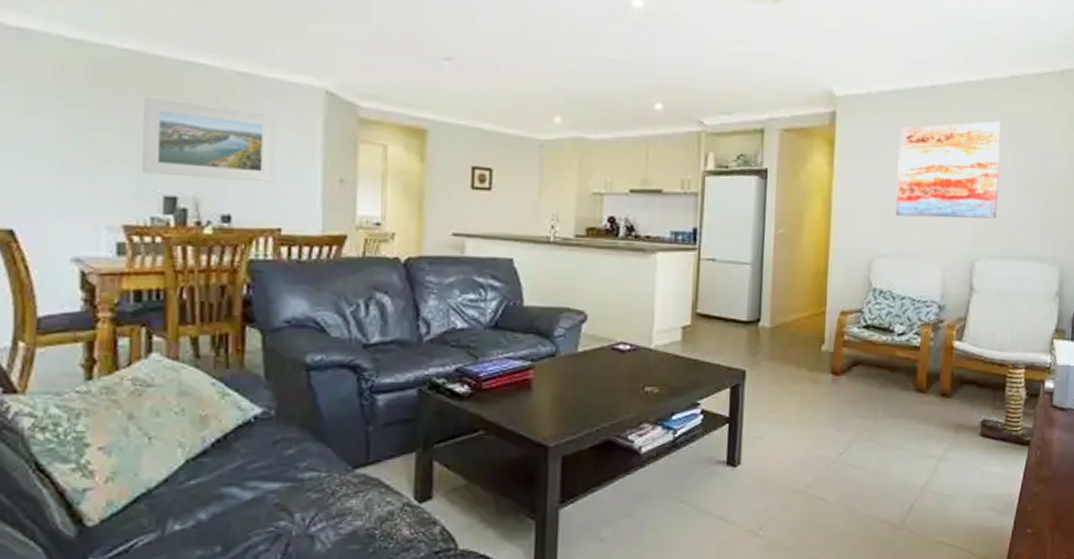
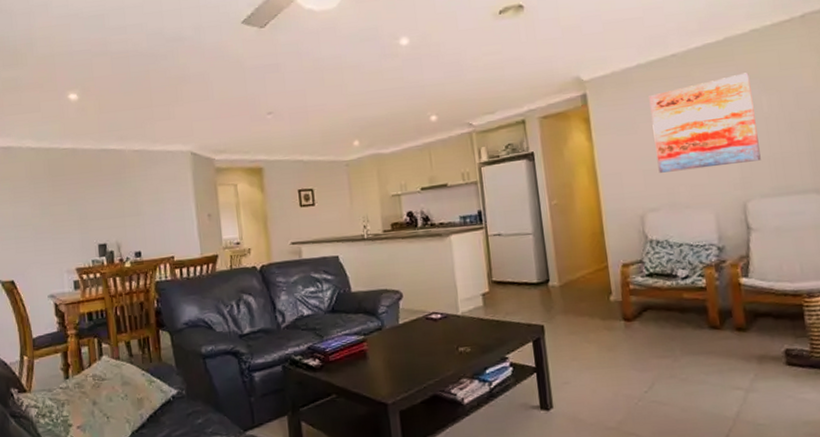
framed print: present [143,96,275,183] -> none [79,176,165,231]

